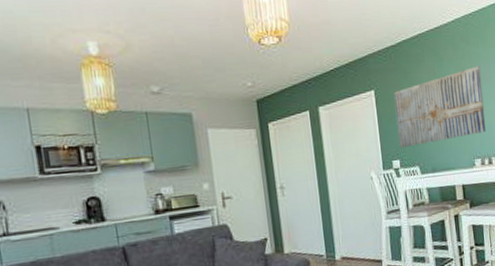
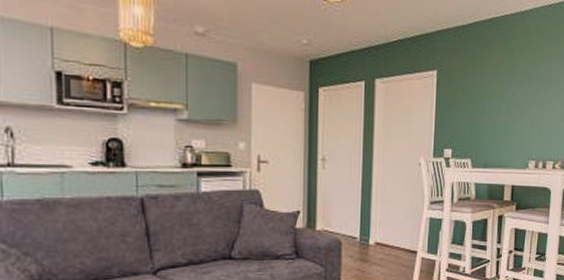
wall art: present [394,65,487,148] -> none [453,62,551,137]

